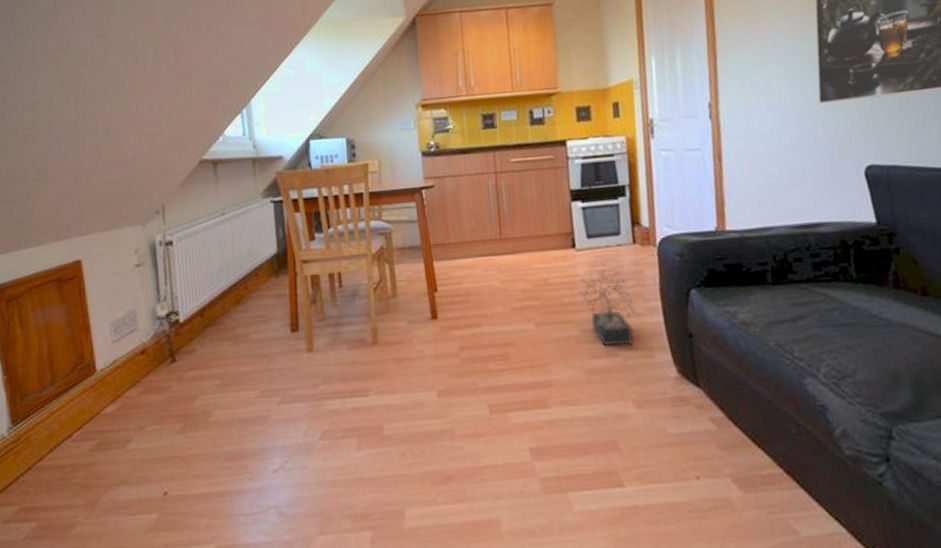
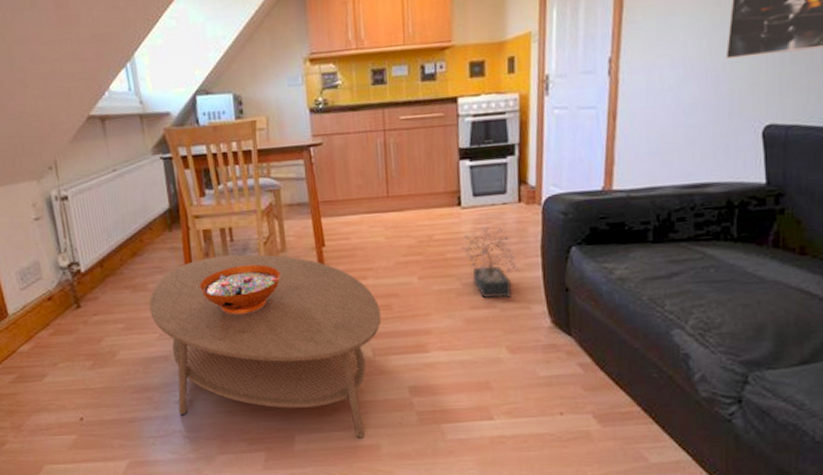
coffee table: none [250,301,498,512] -> present [149,254,382,439]
decorative bowl: none [304,311,392,367] -> present [199,264,281,314]

